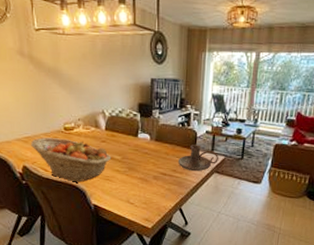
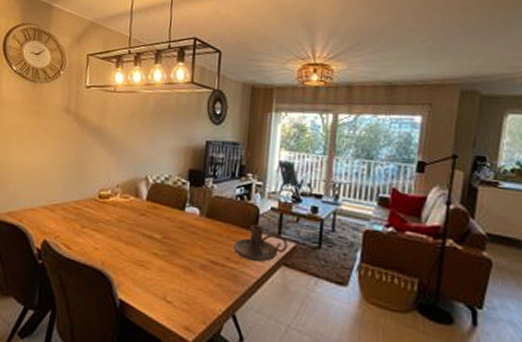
fruit basket: present [30,137,112,183] -> none [56,206,150,268]

